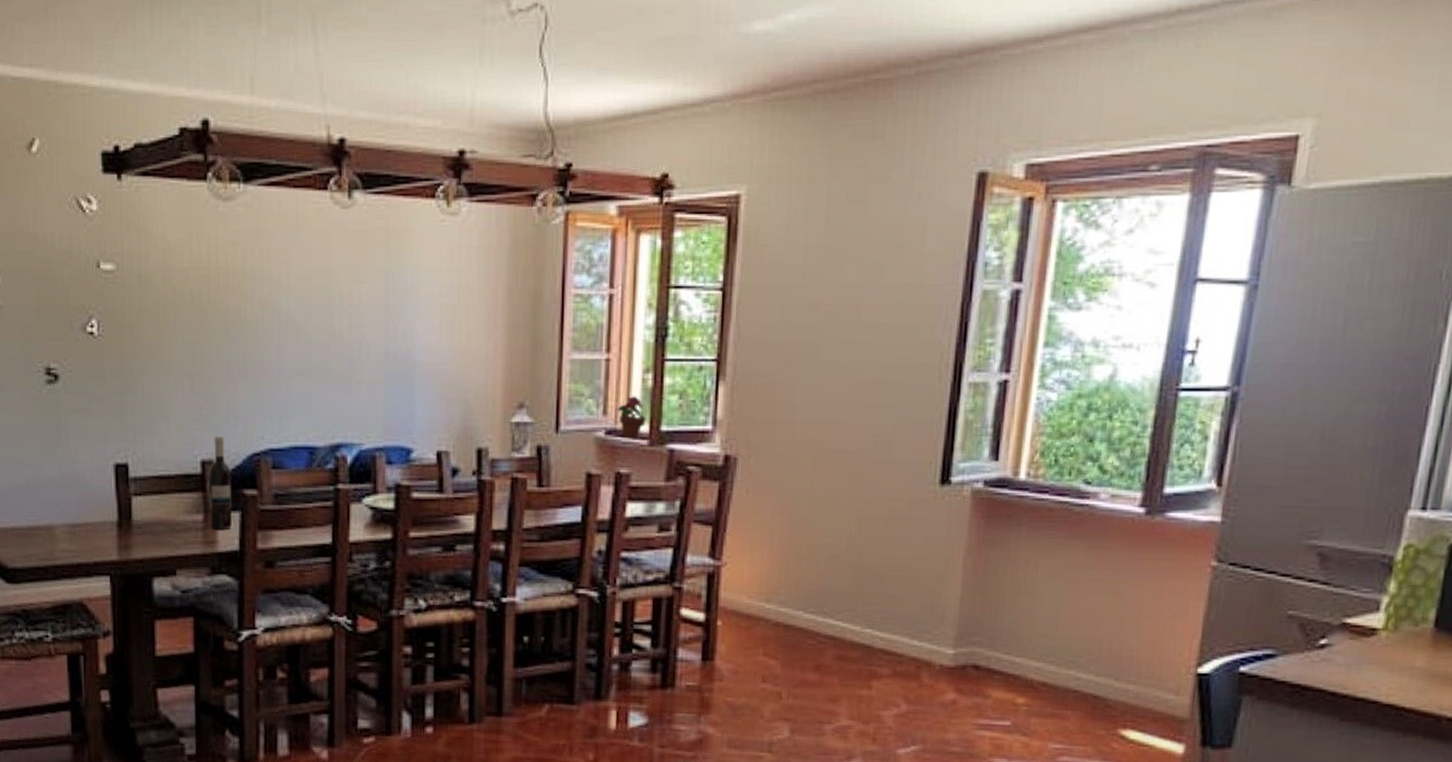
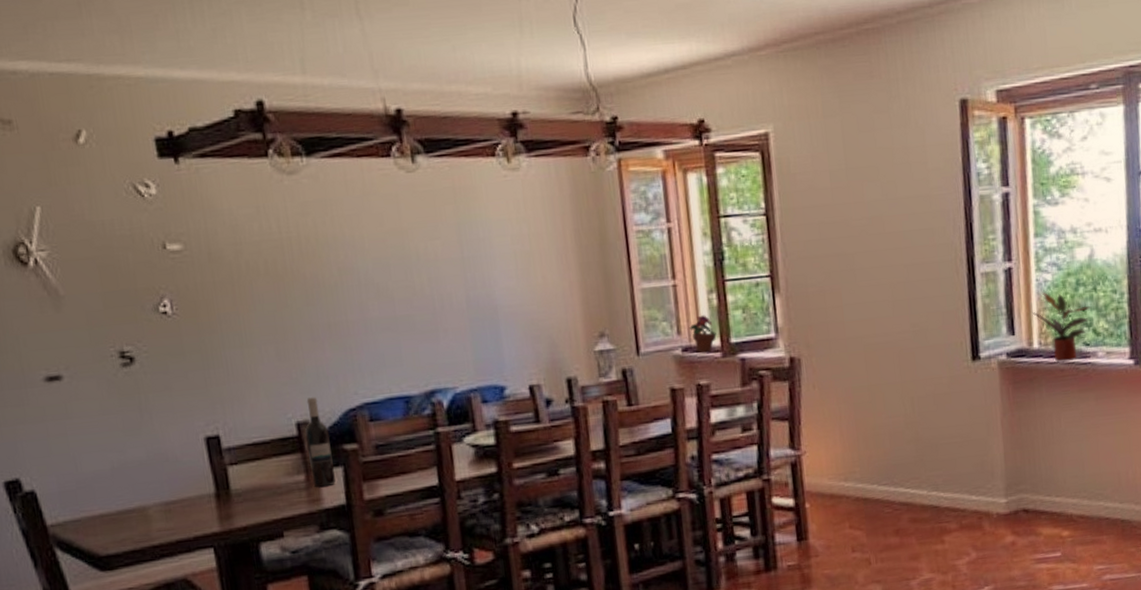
potted plant: none [1024,413,1101,500] -> present [1032,291,1091,363]

